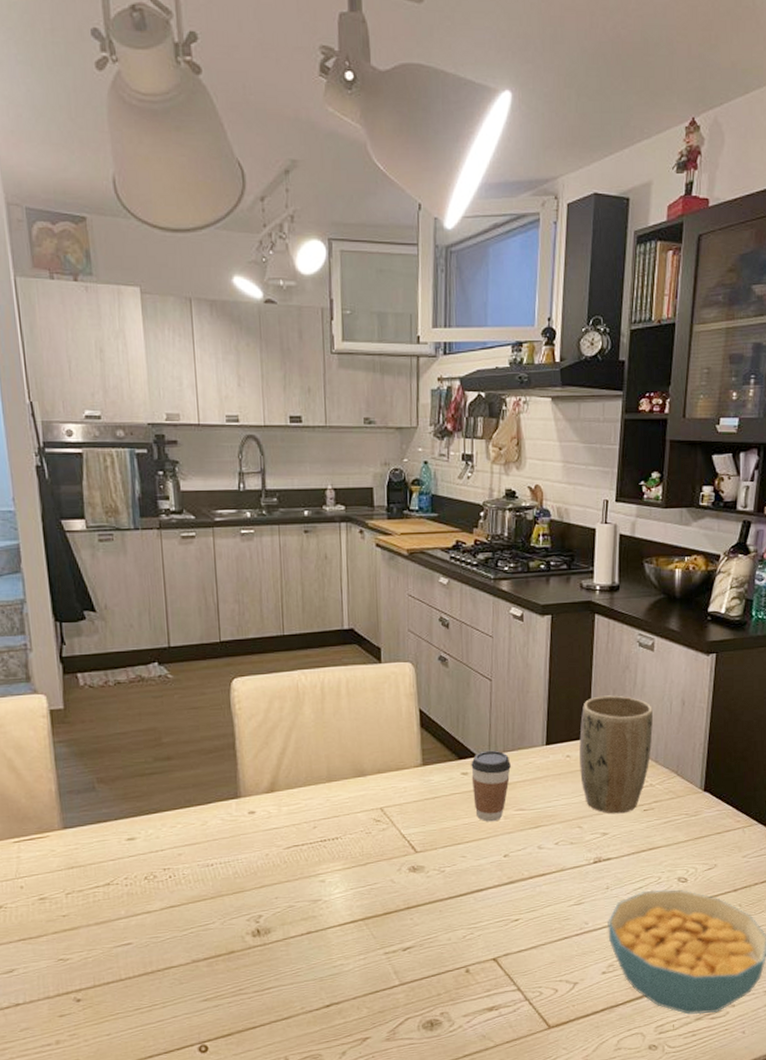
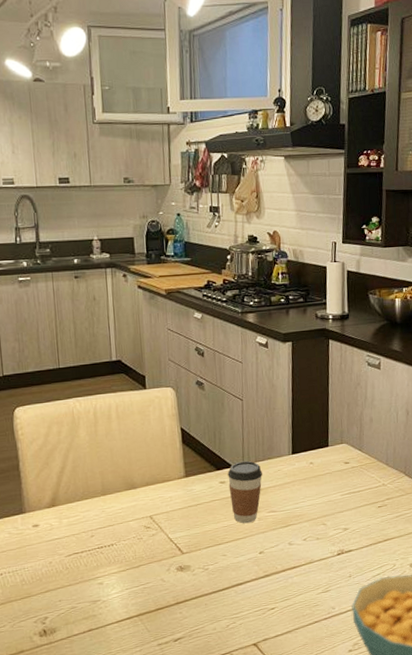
plant pot: present [579,695,653,814] -> none [320,408,383,512]

